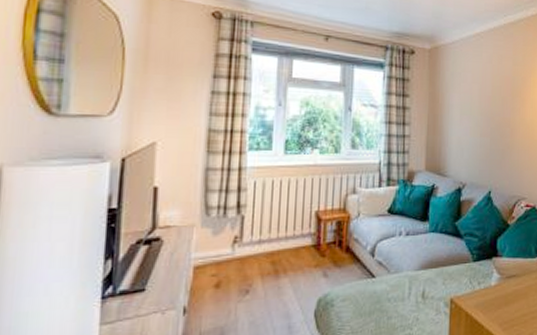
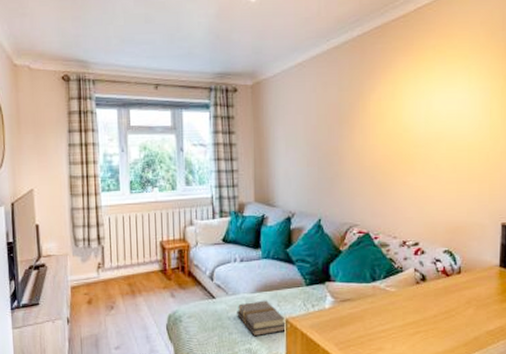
book: none [398,279,452,319] -> present [237,300,287,336]

